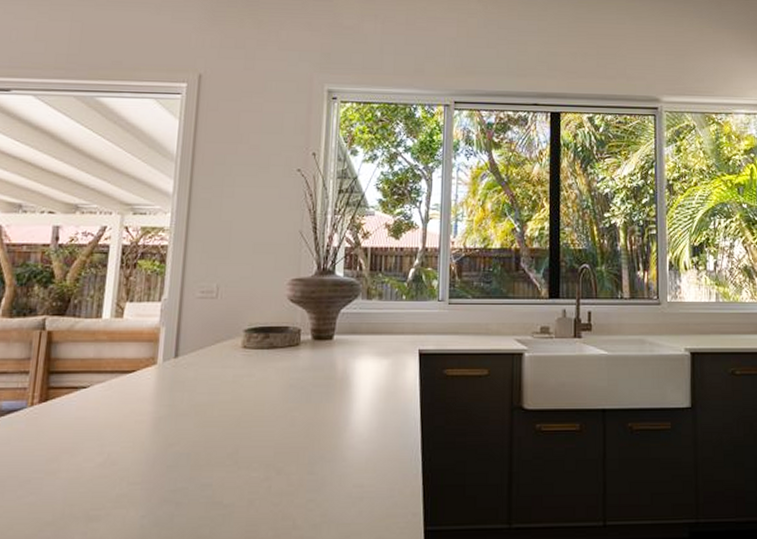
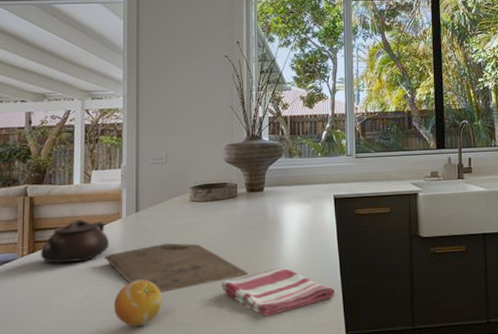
teapot: none [53,363,140,417] -> present [40,220,110,264]
cutting board: none [131,398,306,462] -> present [104,243,247,293]
fruit: none [137,444,199,504] -> present [113,279,163,327]
dish towel: none [272,437,414,501] -> present [221,267,336,317]

